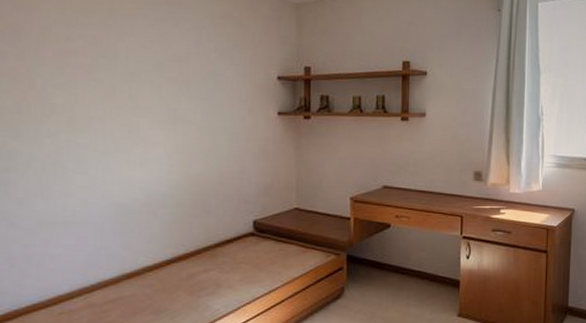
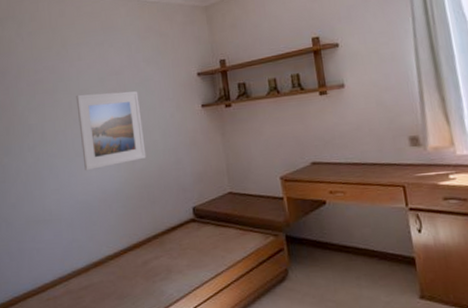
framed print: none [122,77,206,168] -> present [76,91,146,170]

